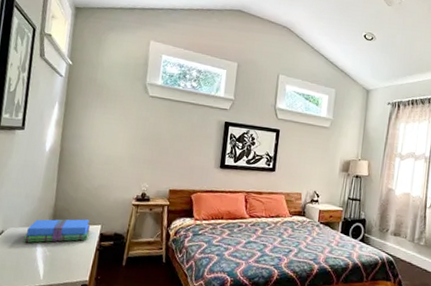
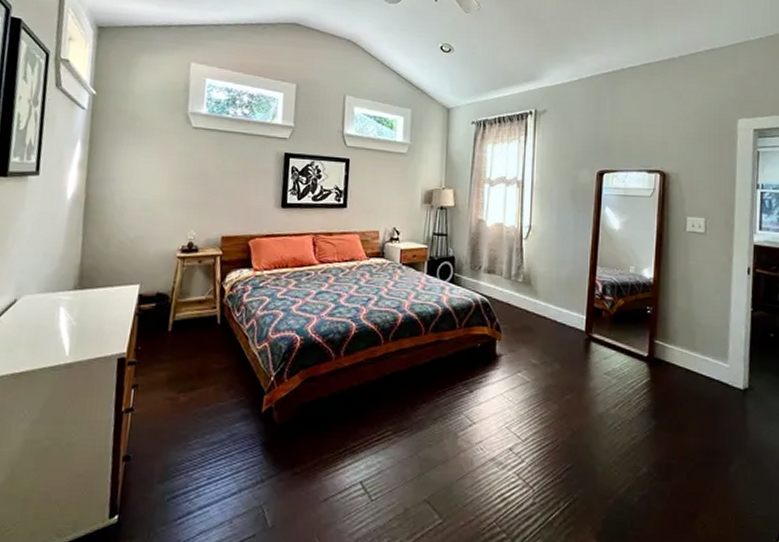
books: present [23,219,91,243] -> none [42,278,127,312]

